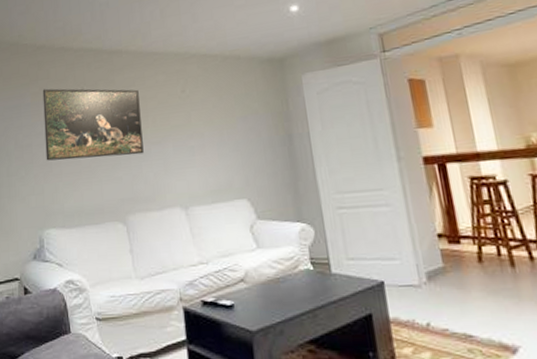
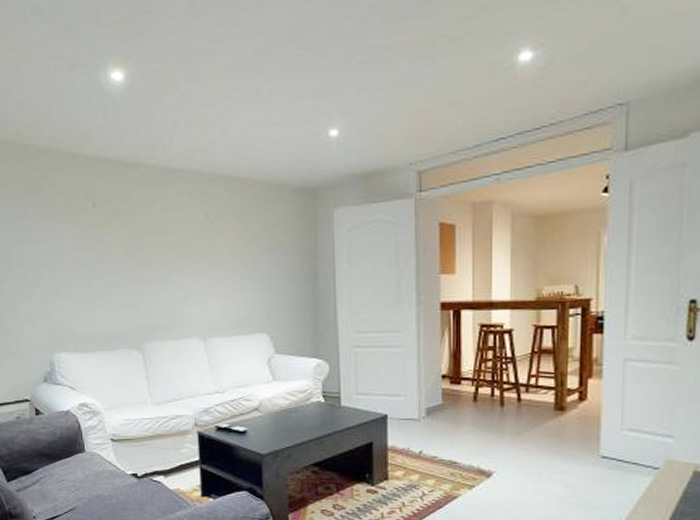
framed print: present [42,88,144,161] -> none [47,200,162,282]

